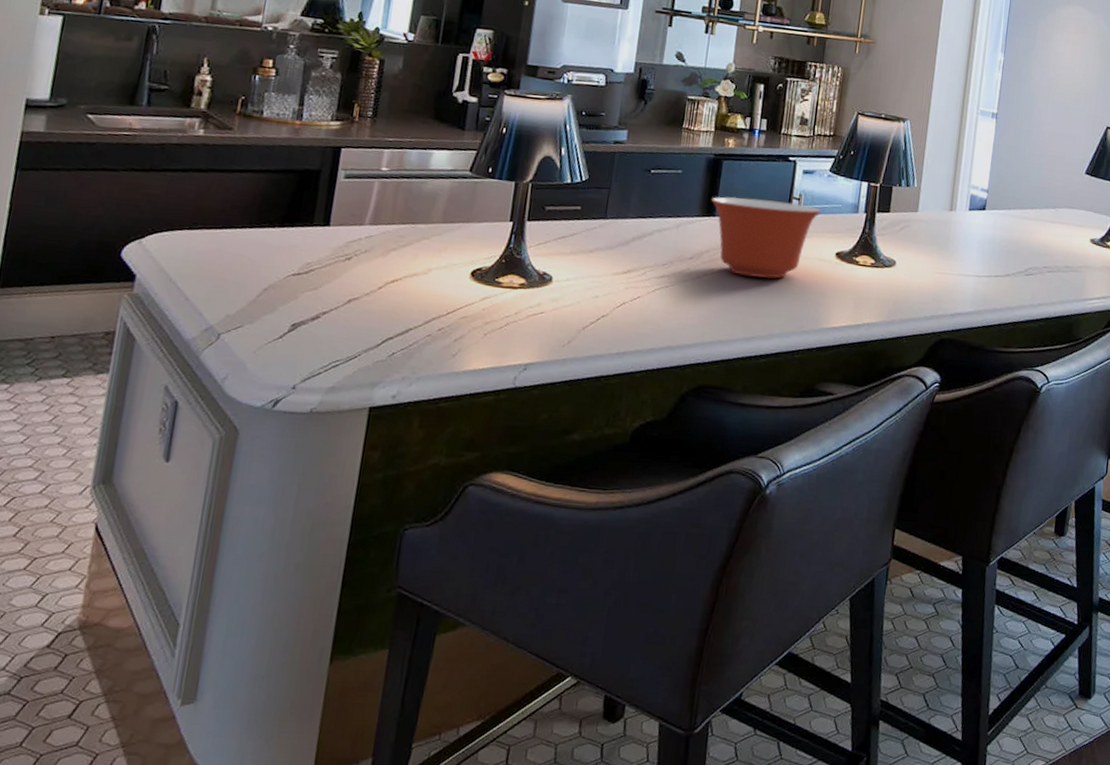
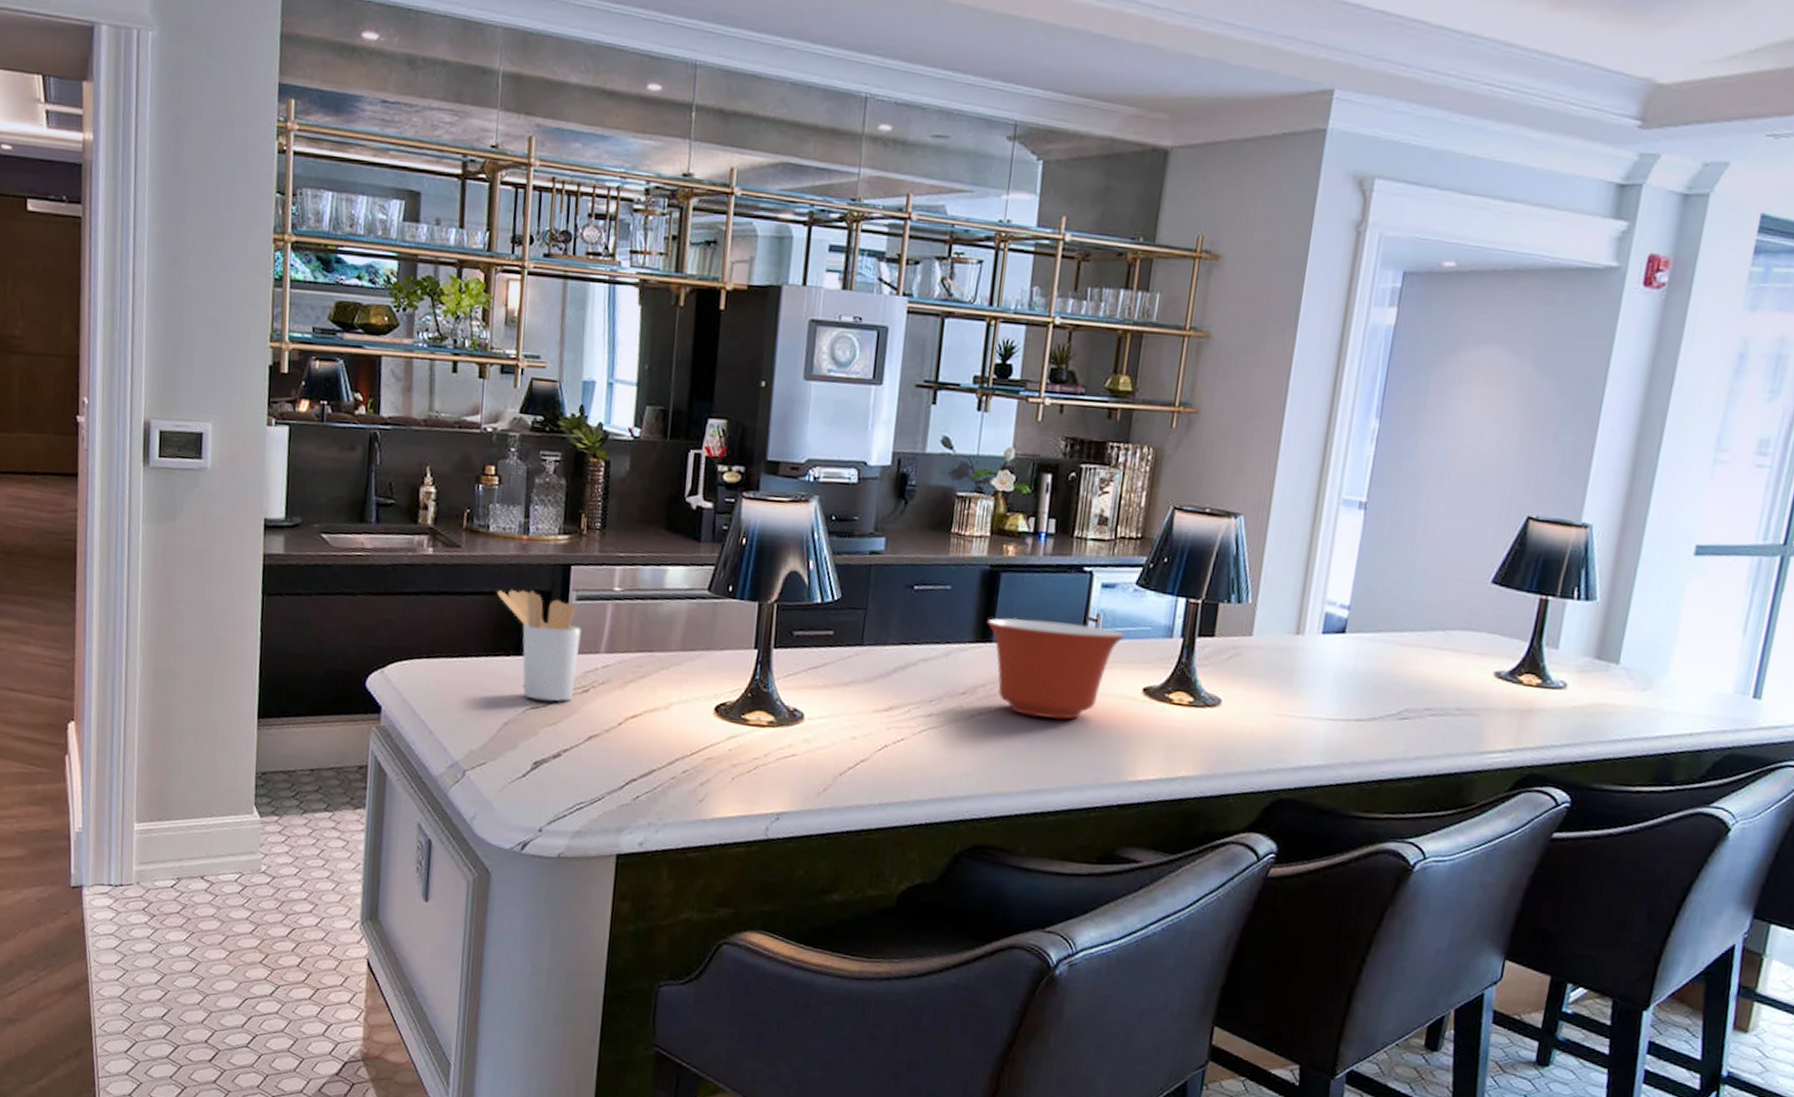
utensil holder: none [266,167,348,269] -> present [497,588,582,702]

